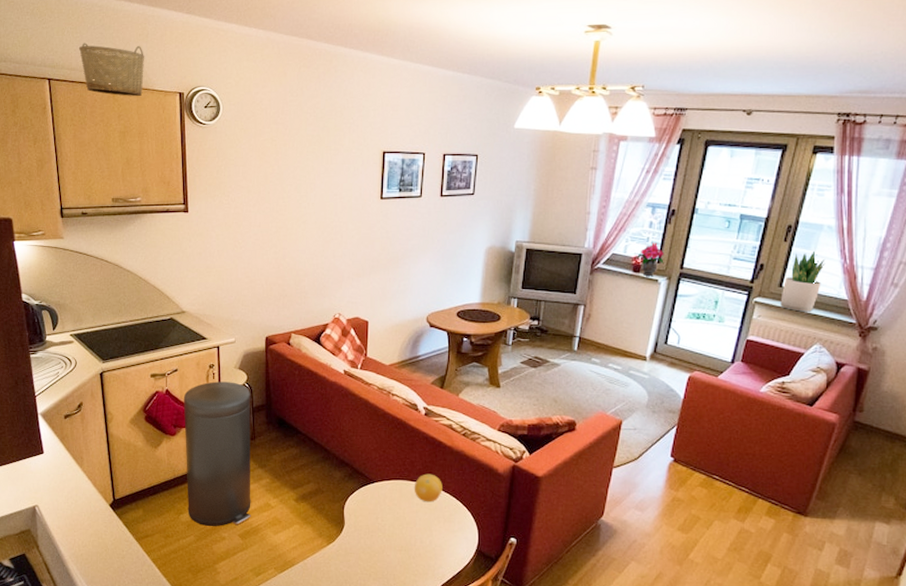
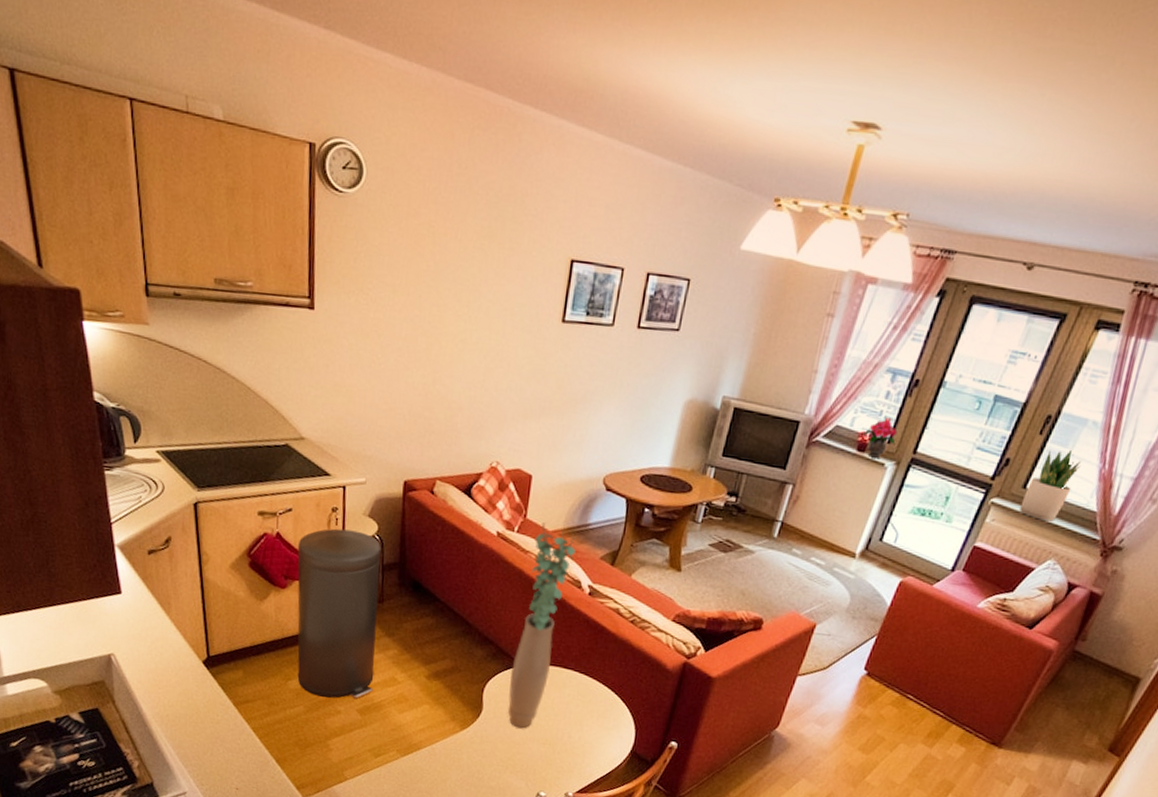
basket: present [78,43,145,96] -> none [172,51,265,140]
vase: none [365,359,410,539] -> present [507,522,576,729]
fruit: present [414,473,442,503] -> none [567,661,601,694]

